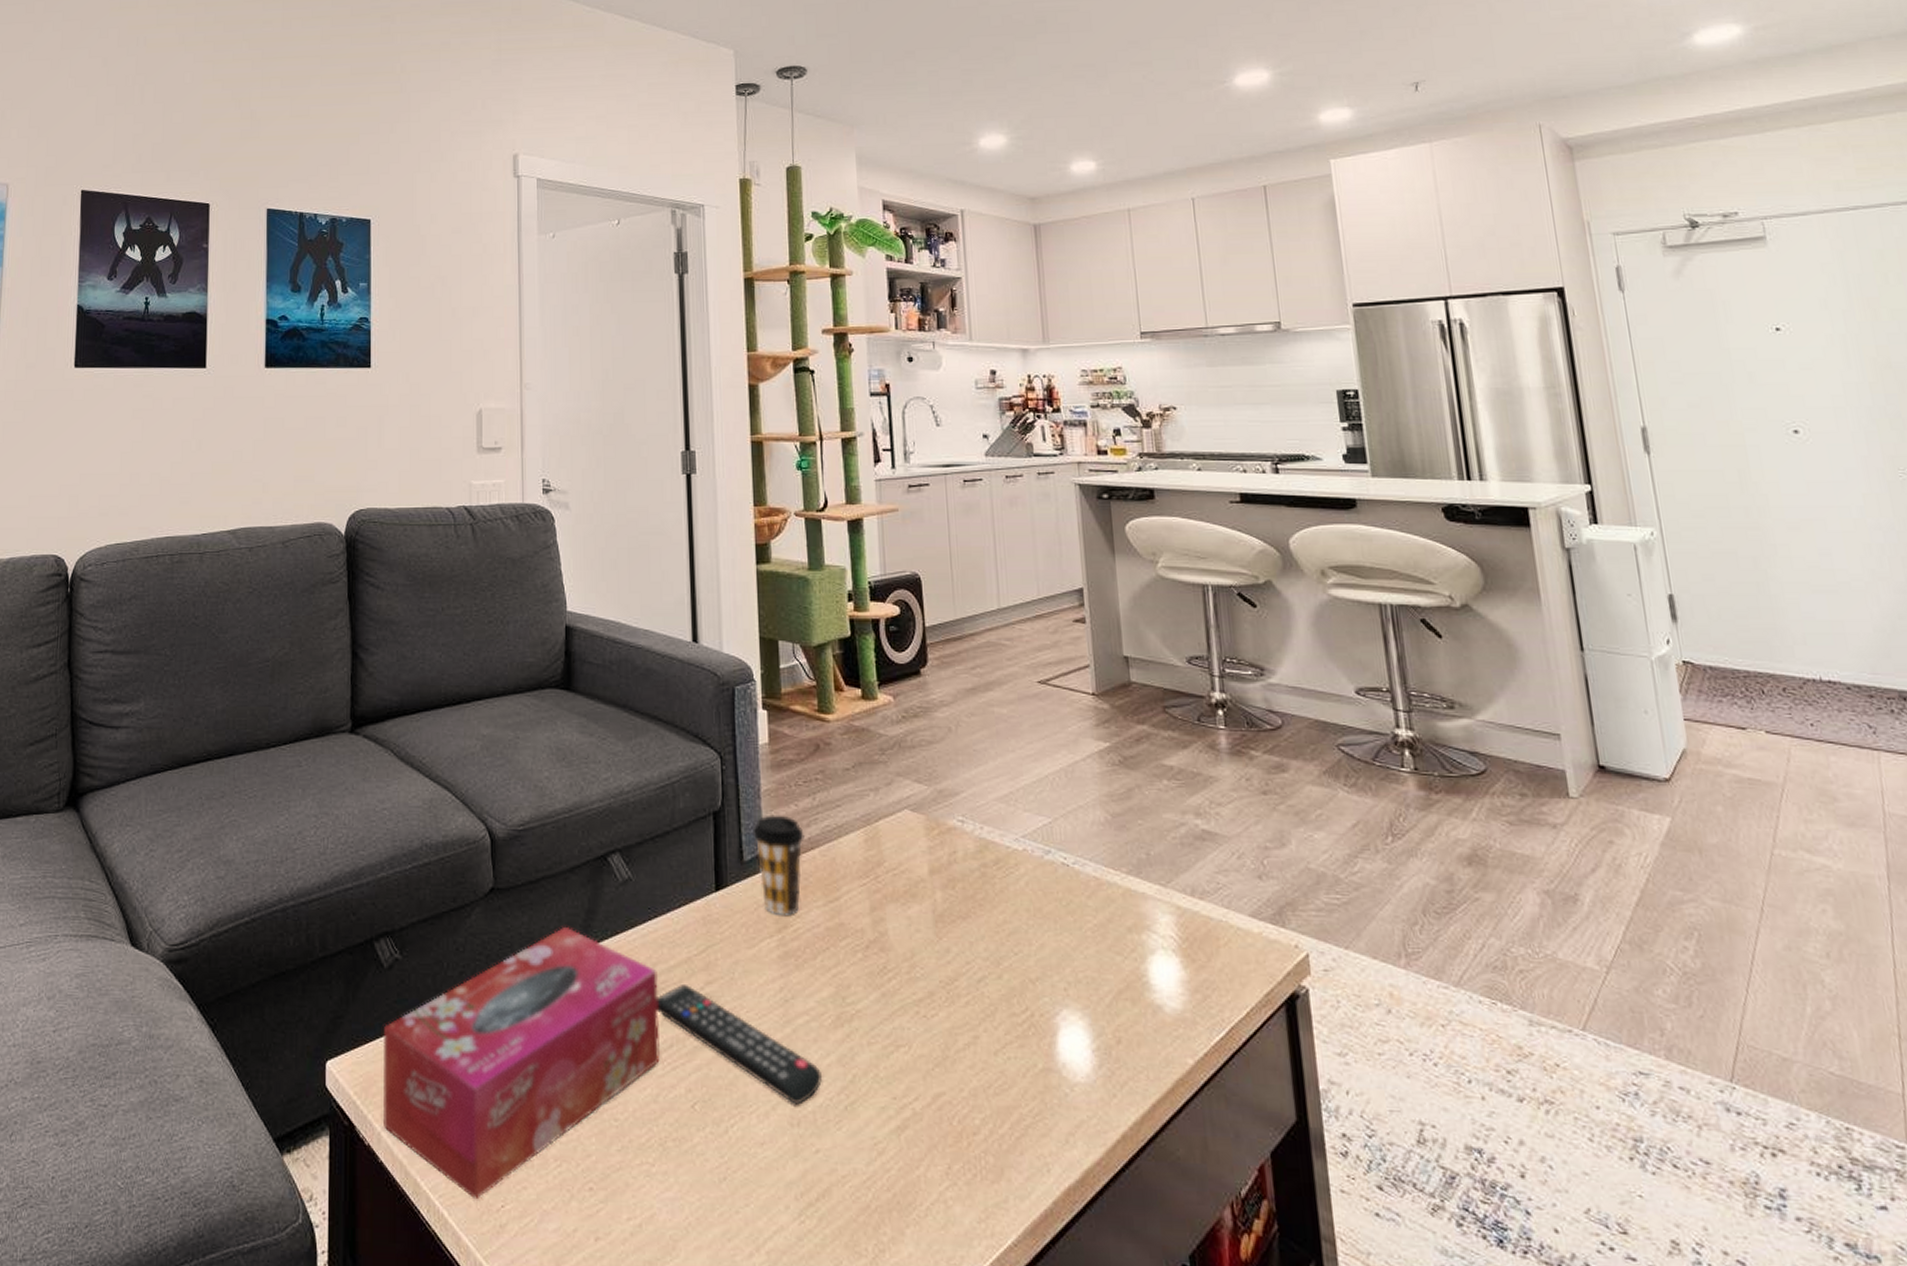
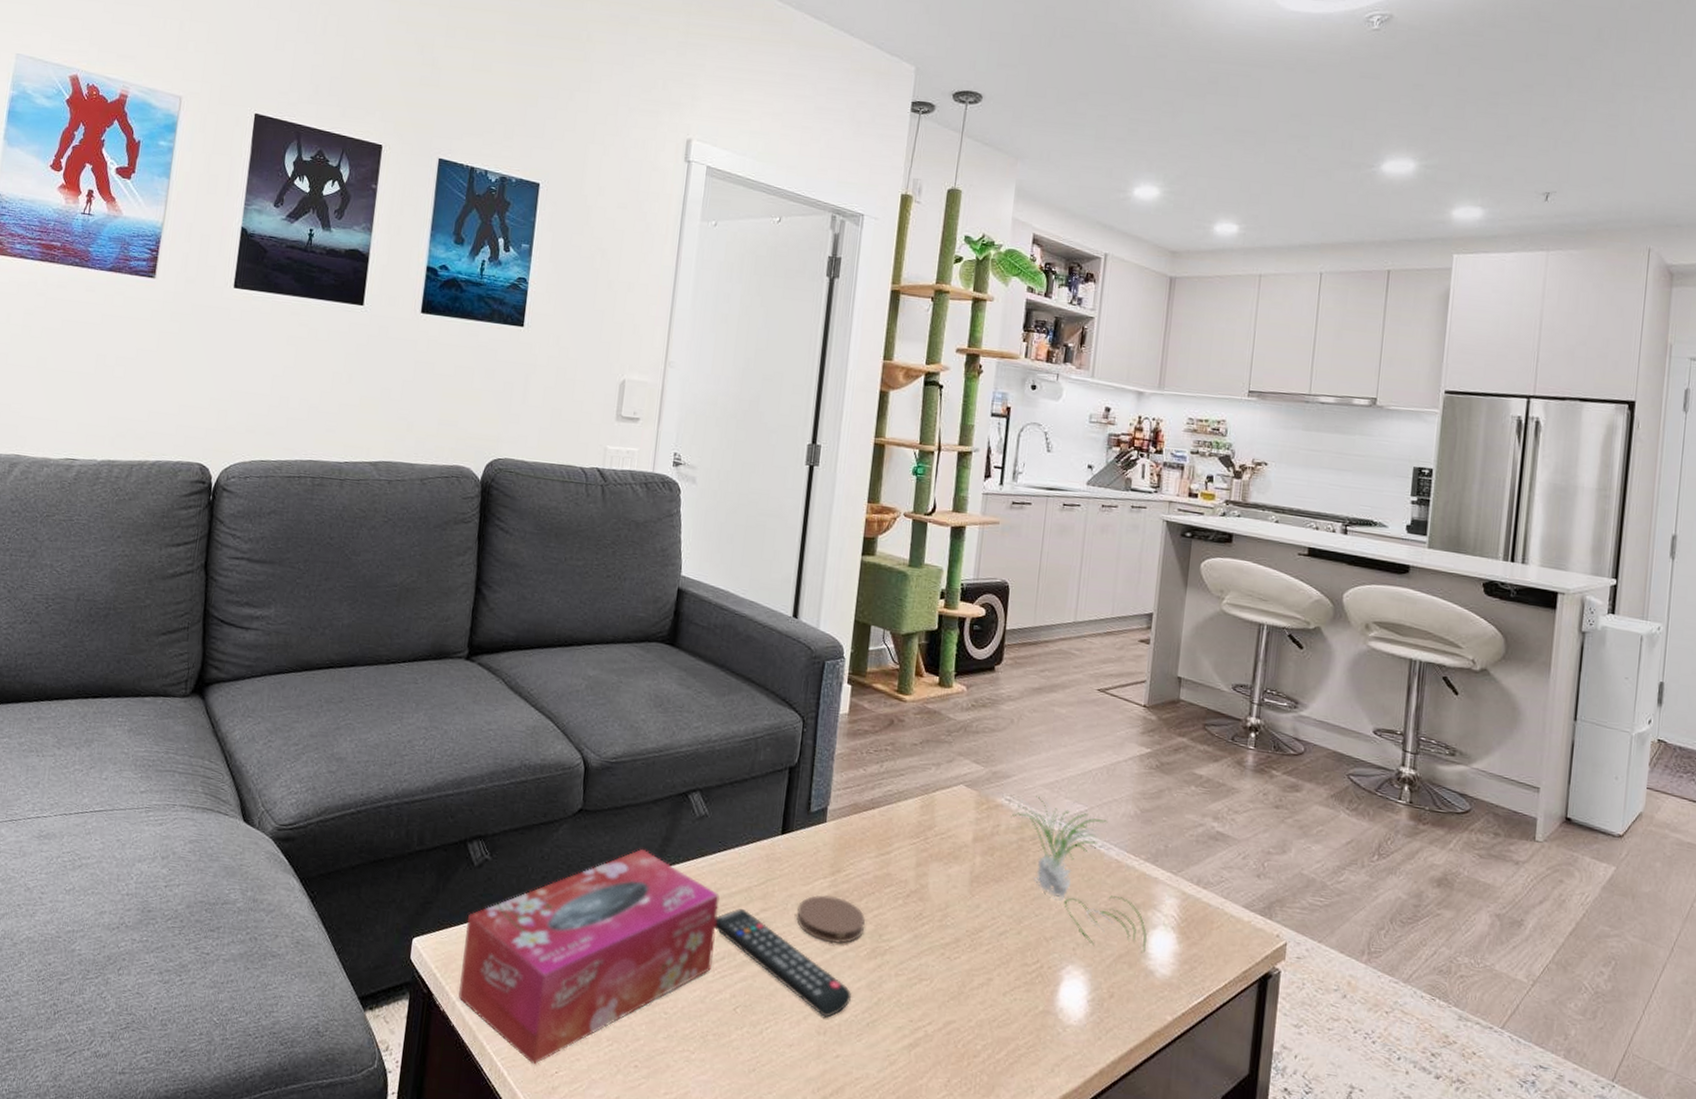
coaster: none [746,957,825,1014] -> present [796,895,865,944]
coffee cup: present [752,814,805,915] -> none [822,774,868,862]
plant: none [967,812,1147,984] -> present [1011,796,1147,952]

